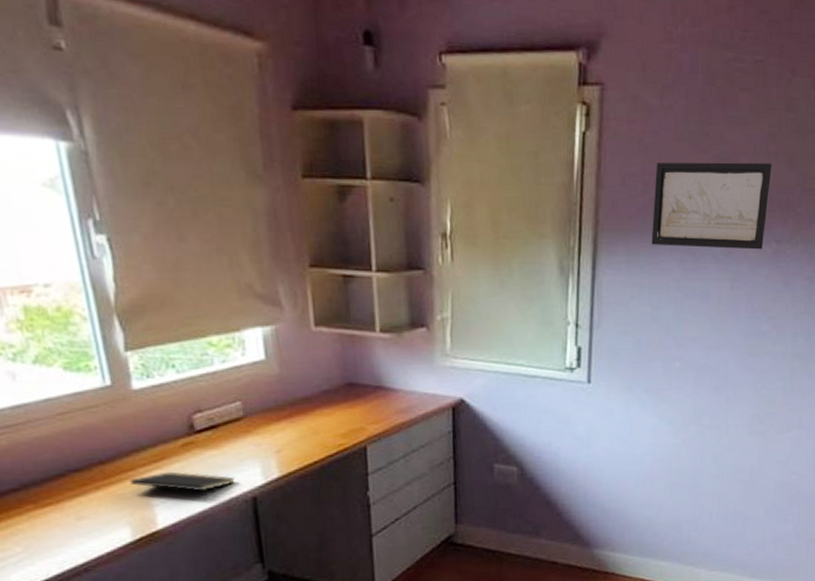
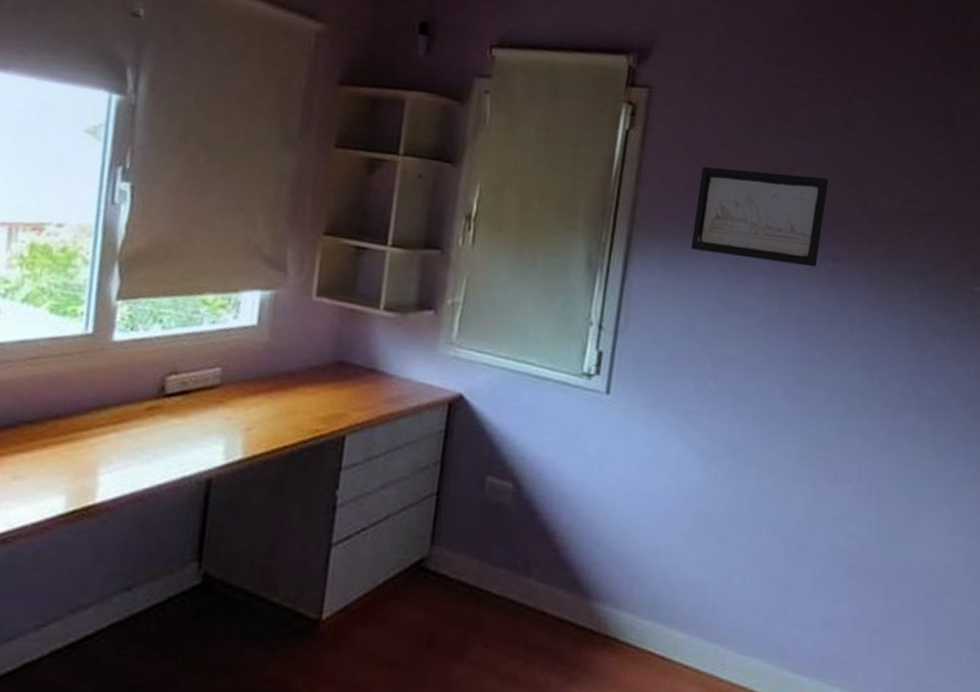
notepad: present [129,471,235,501] -> none [80,436,194,476]

